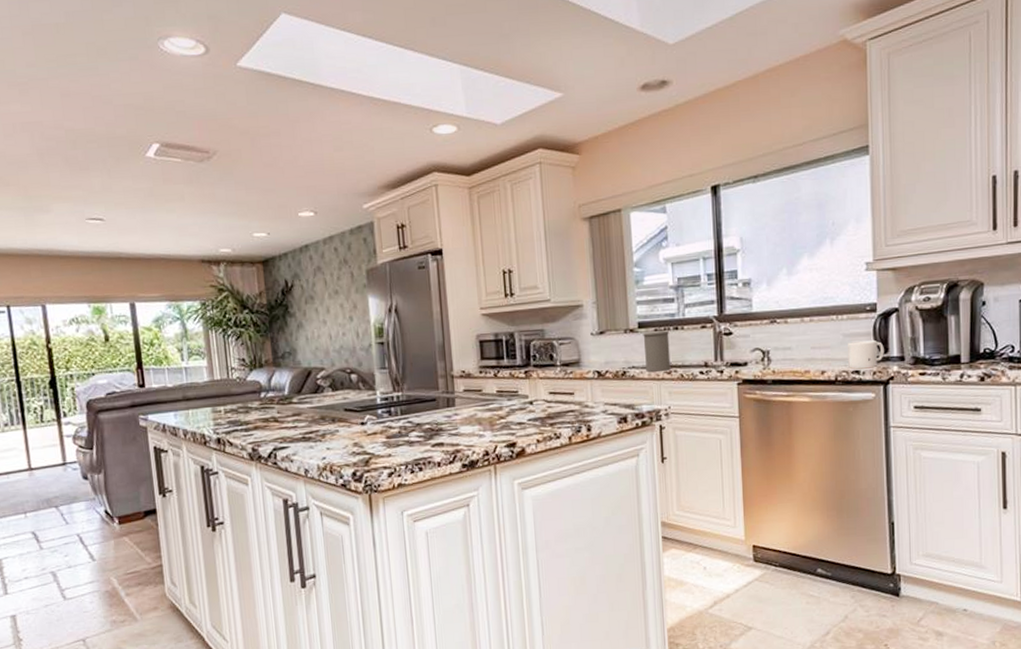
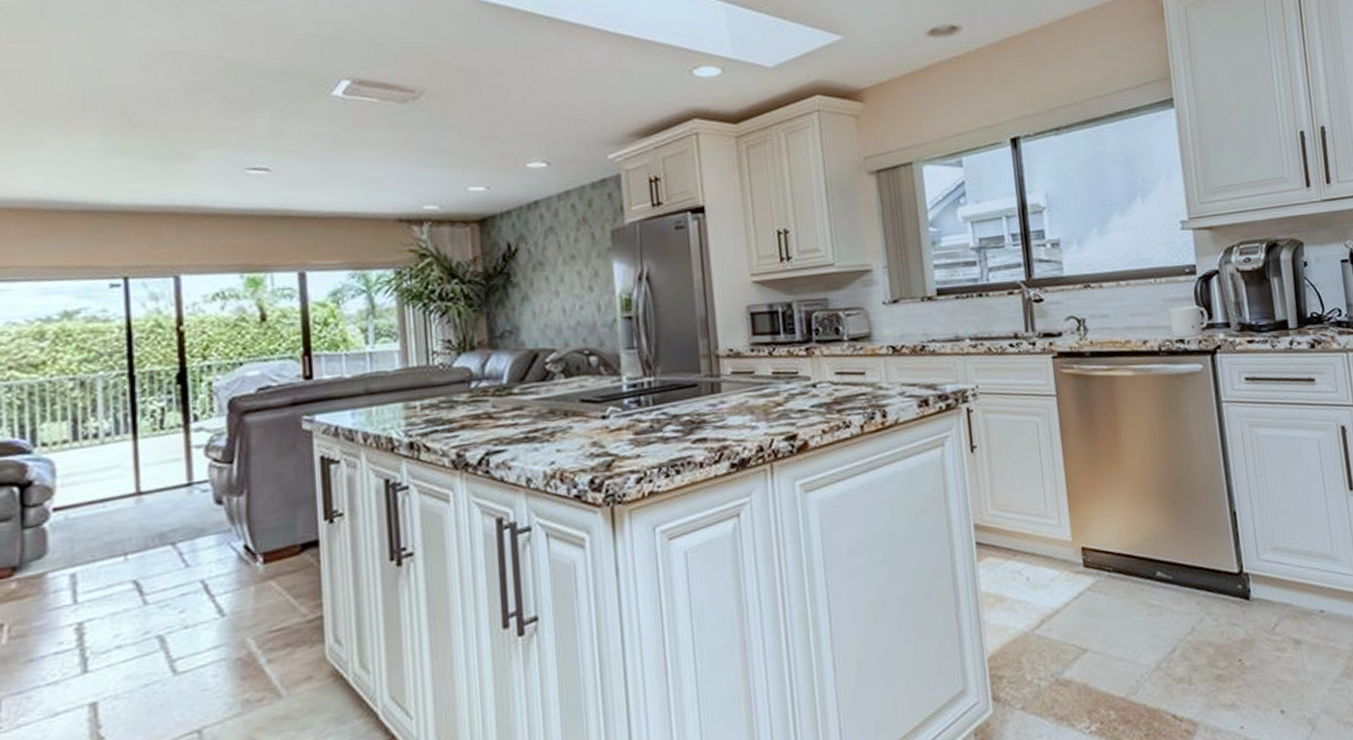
canister: present [643,330,671,373] -> none [942,297,977,347]

